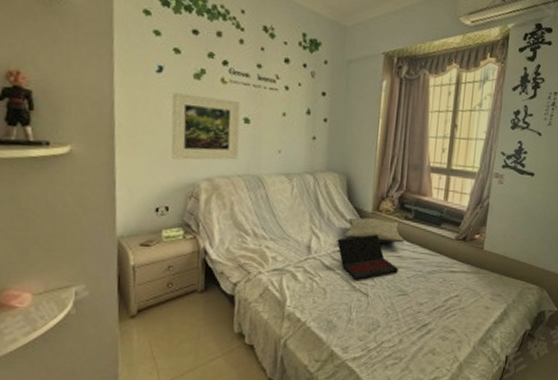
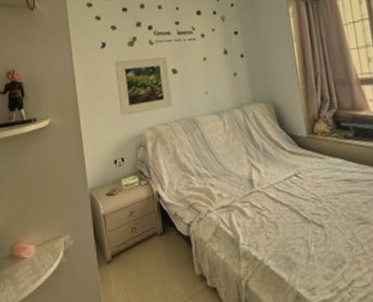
laptop: present [337,234,399,282] -> none [277,159,352,212]
pillow: present [345,218,405,243] -> none [284,142,351,167]

